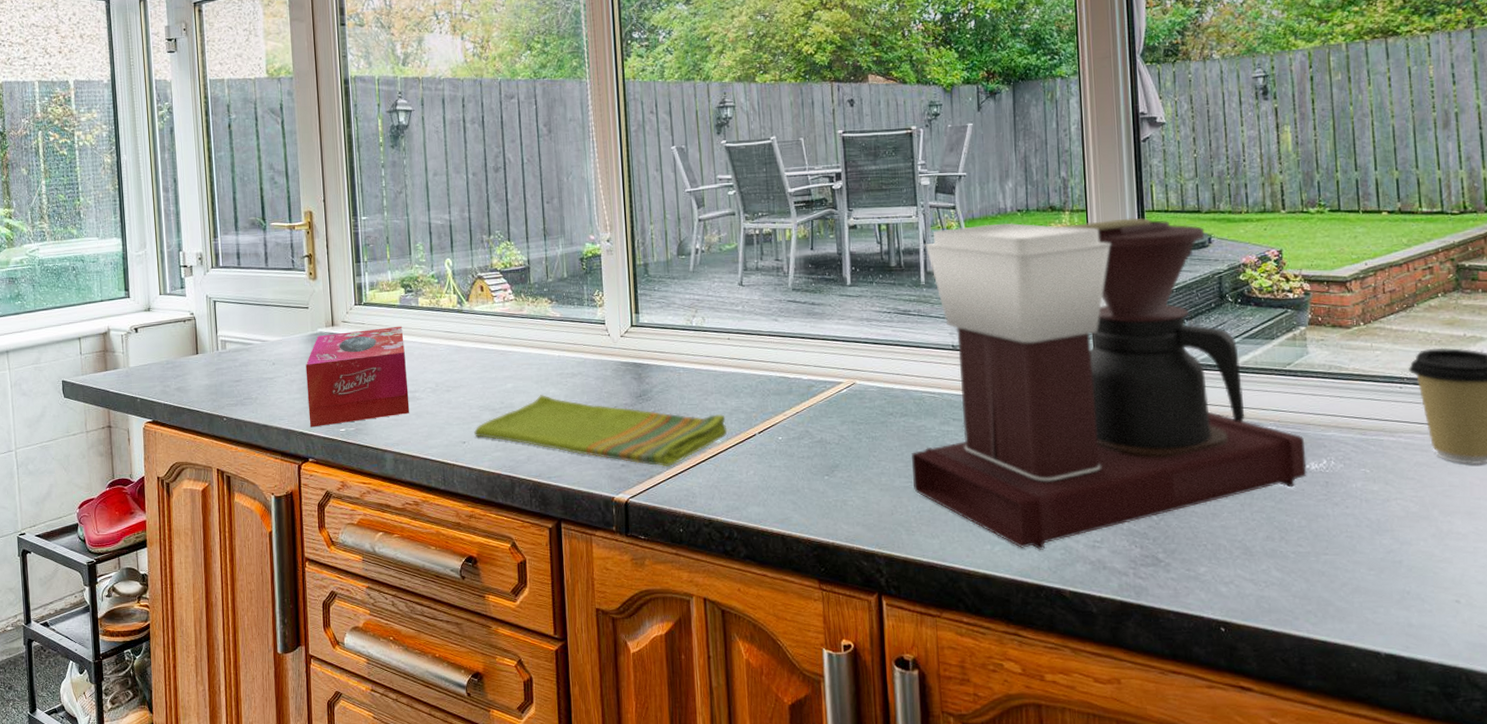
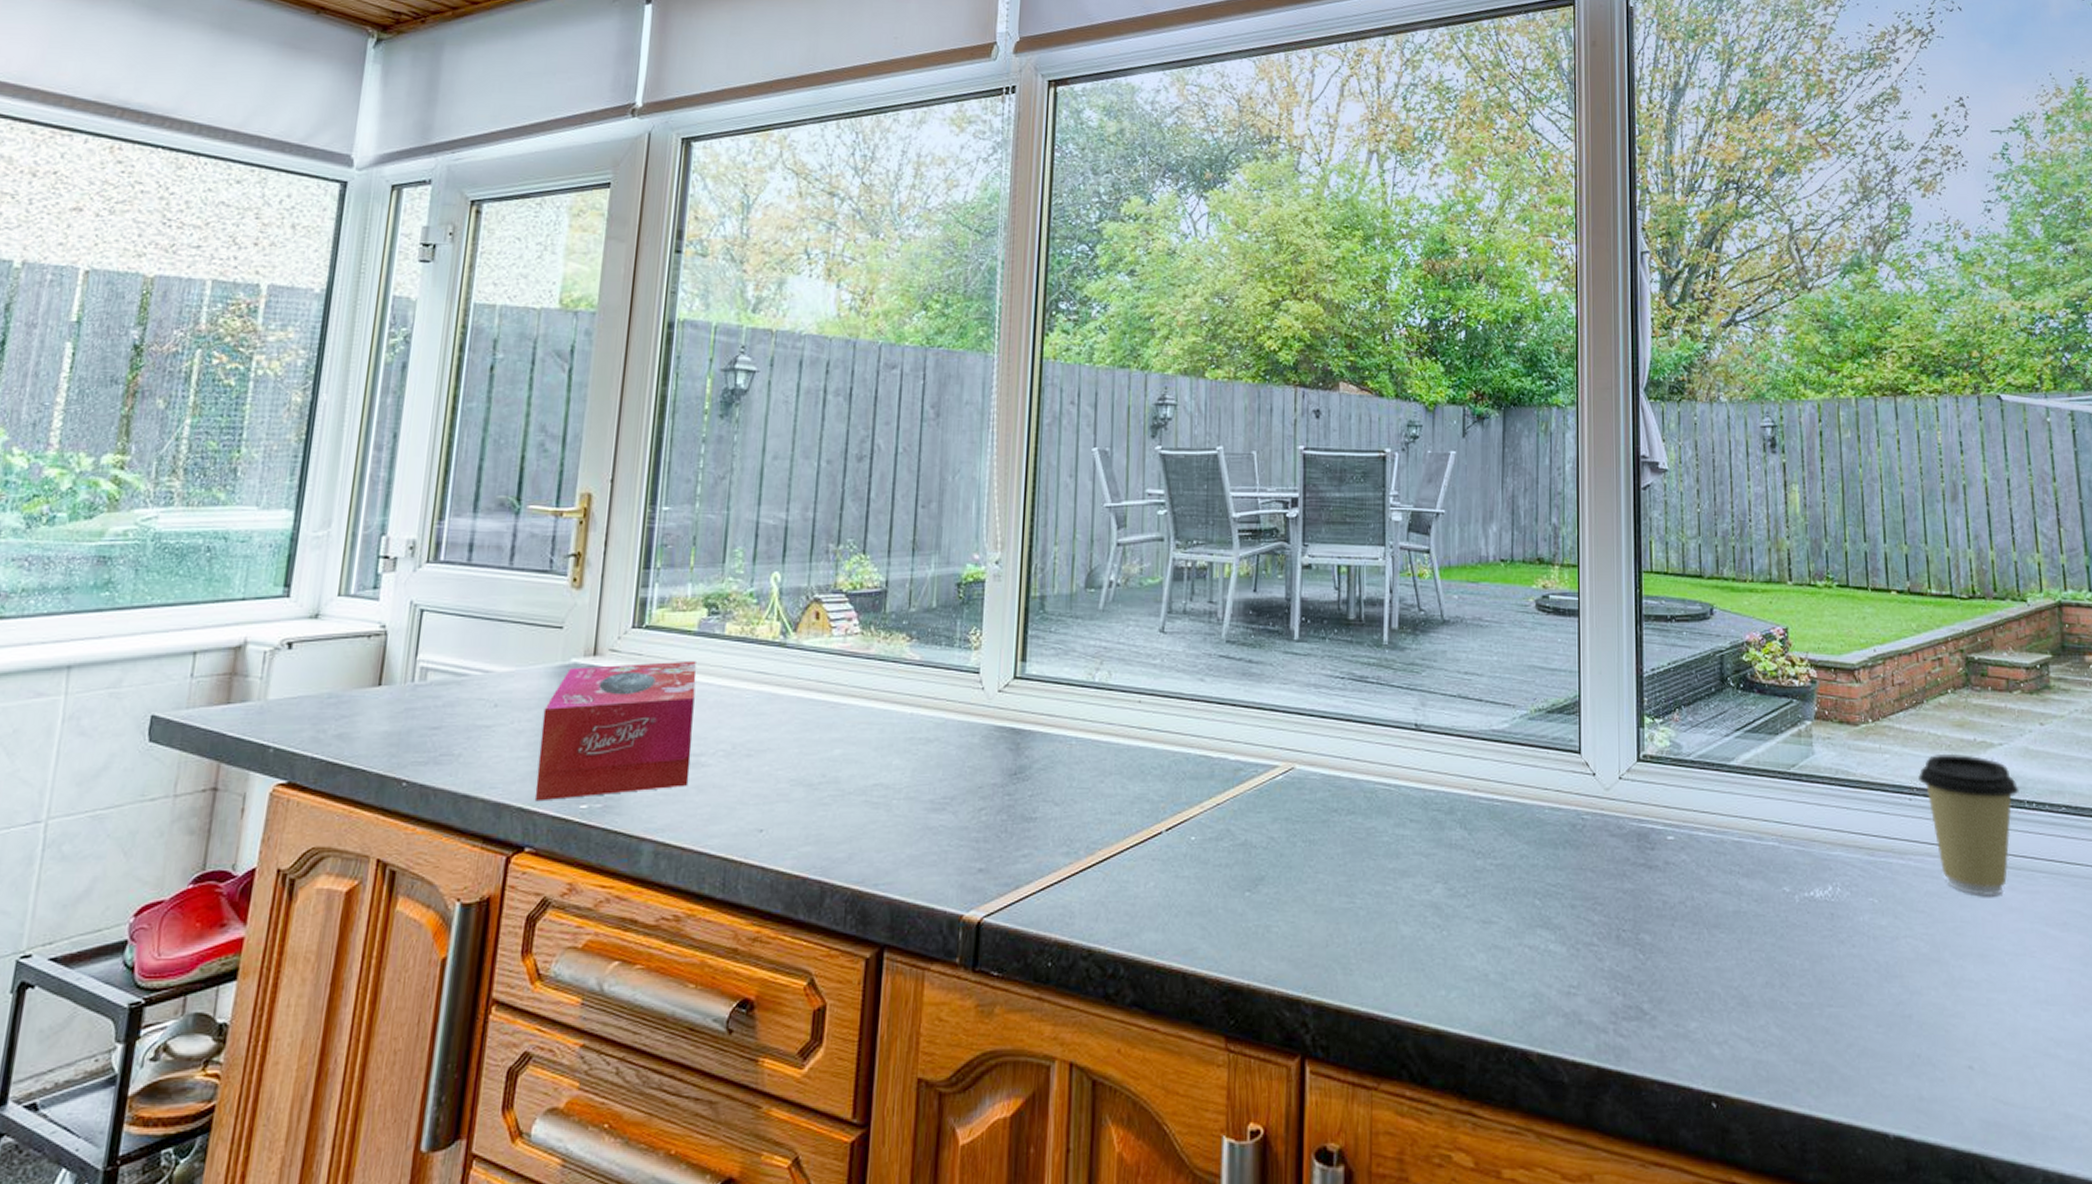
dish towel: present [474,395,727,466] -> none [777,767,1126,873]
coffee maker: present [912,217,1307,550] -> none [1356,574,1811,997]

